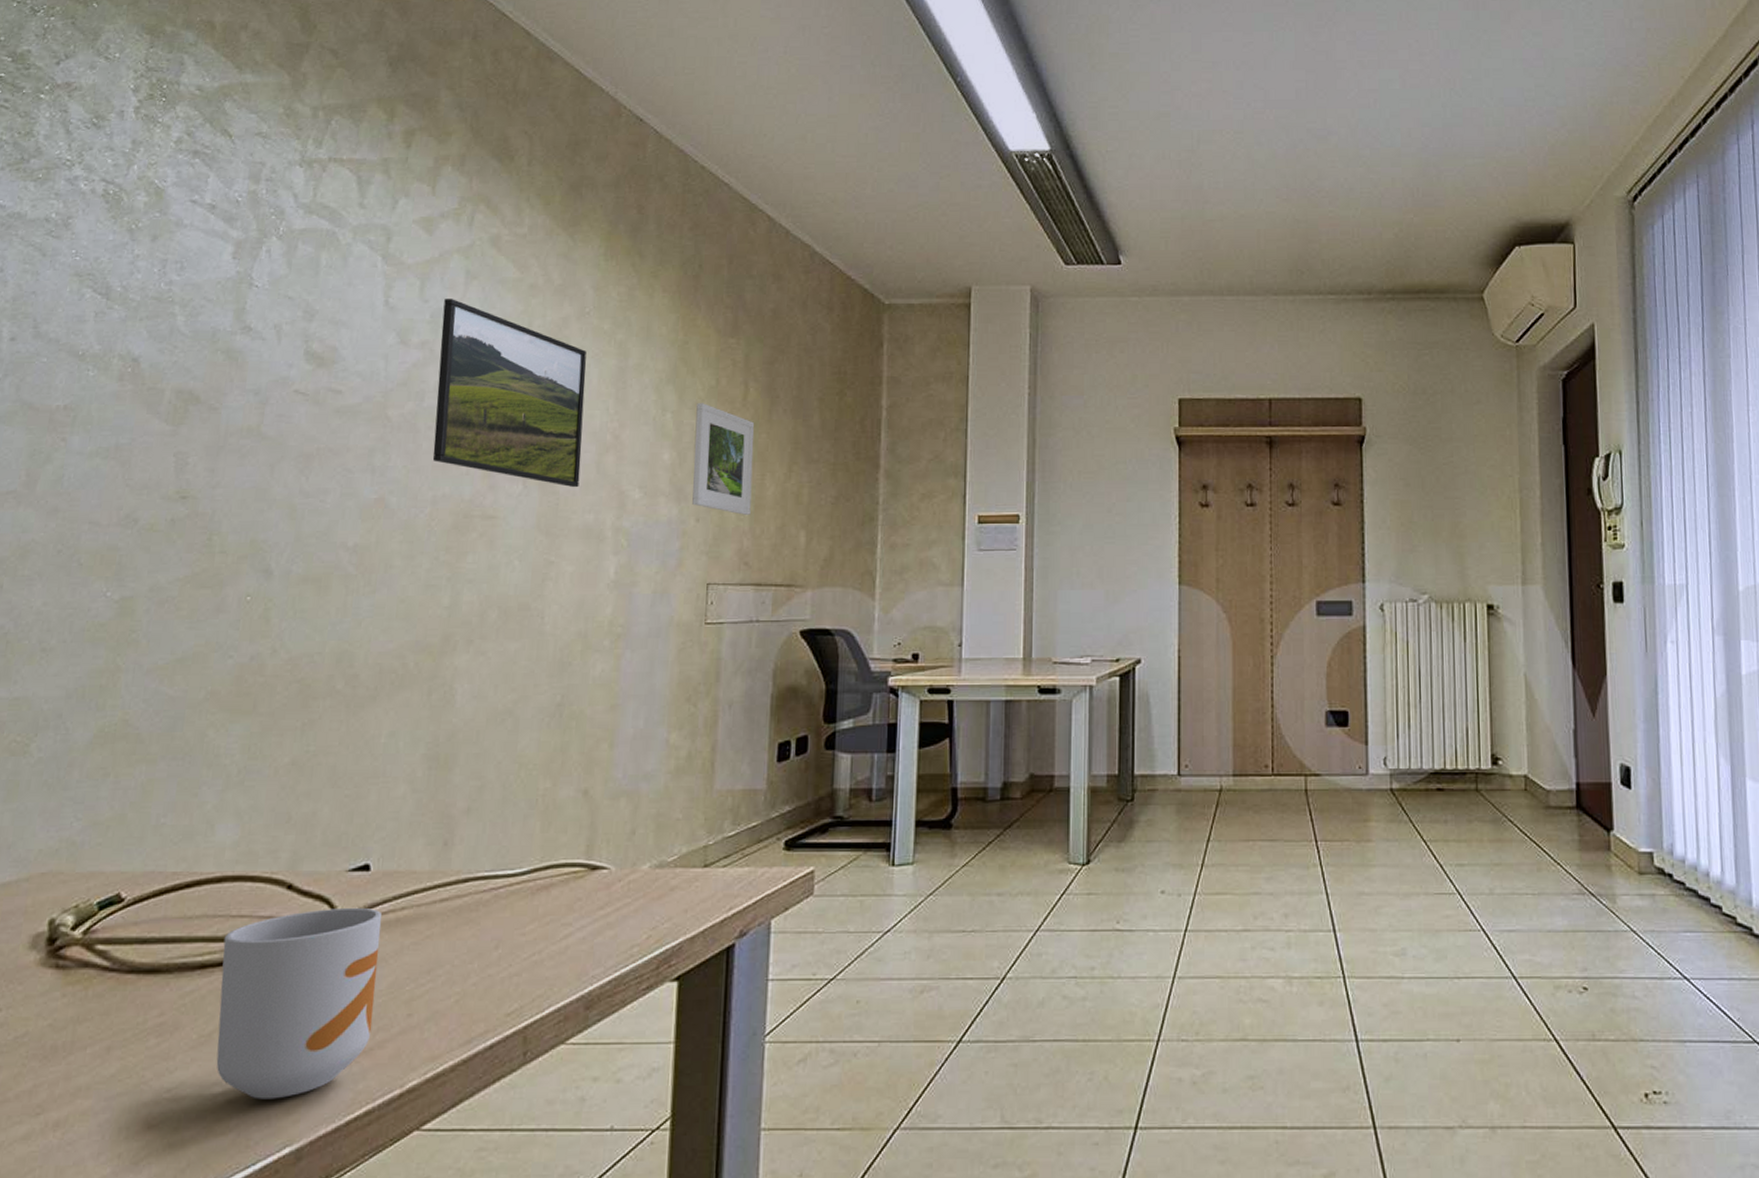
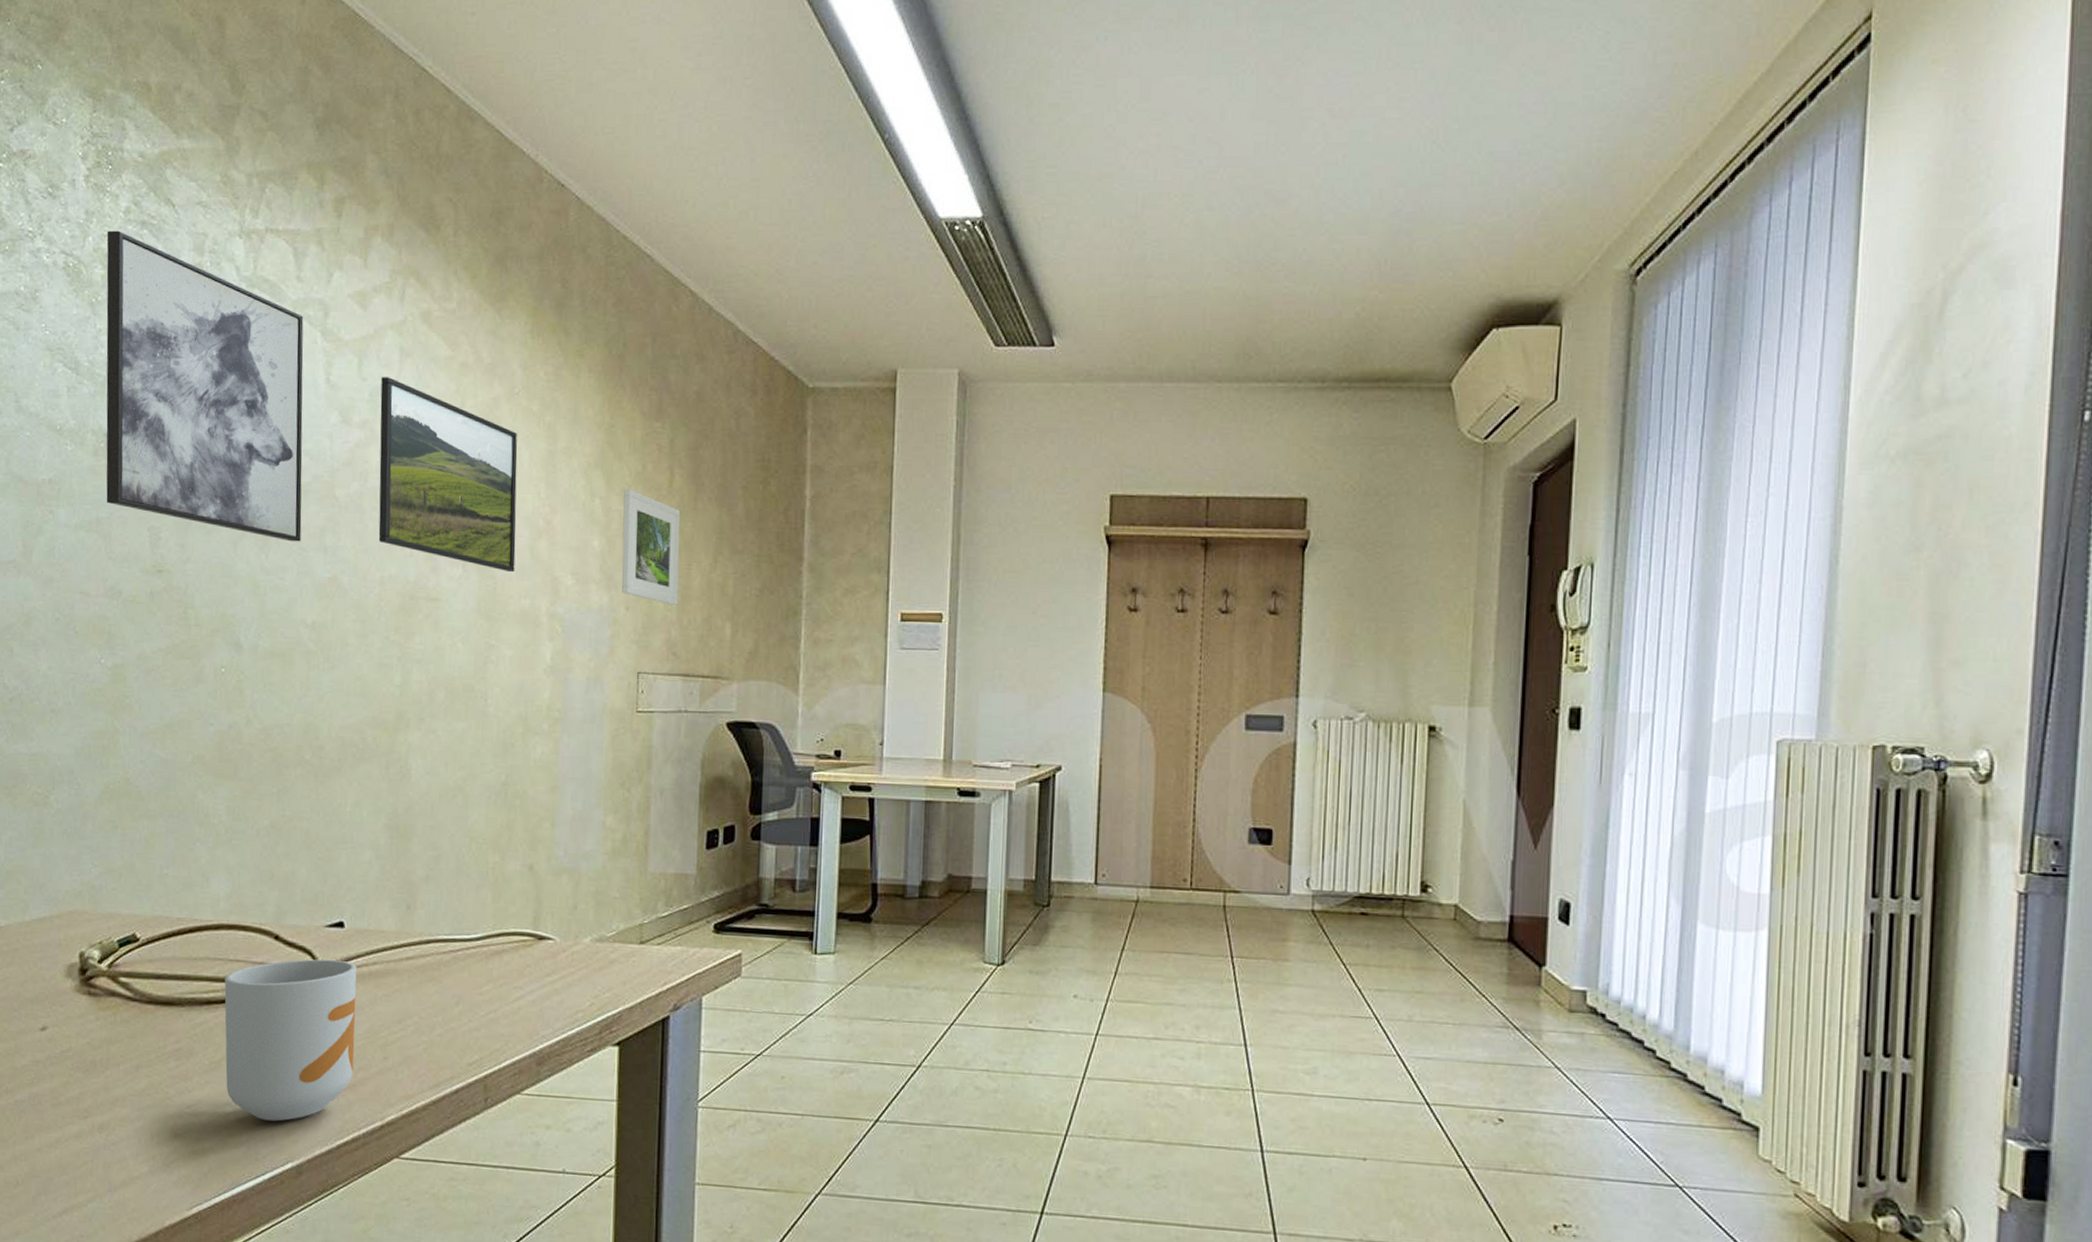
wall art: none [128,159,364,463] -> present [106,230,304,542]

